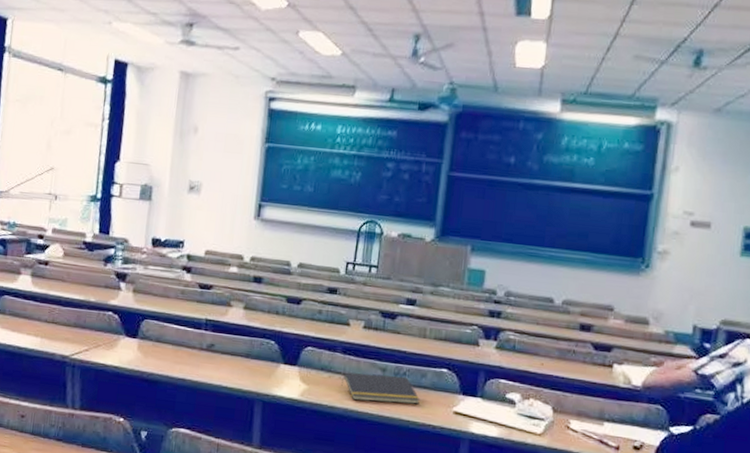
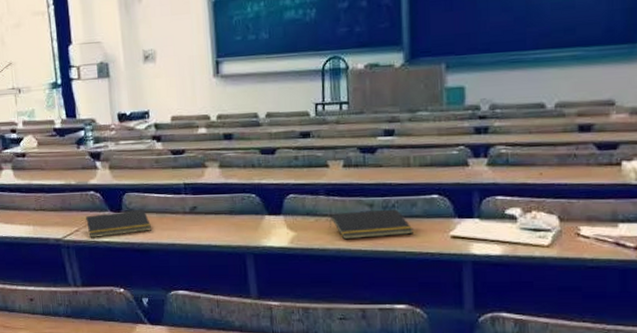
notepad: none [96,336,165,362] -> present [85,209,151,239]

